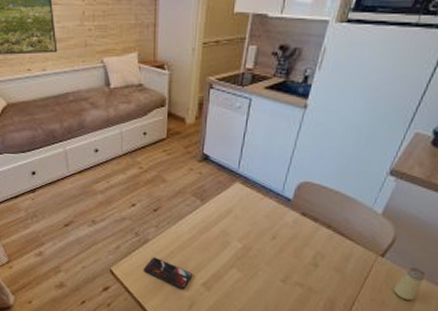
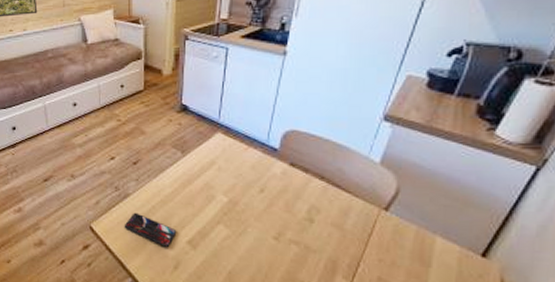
saltshaker: present [393,267,425,301] -> none [404,223,439,261]

